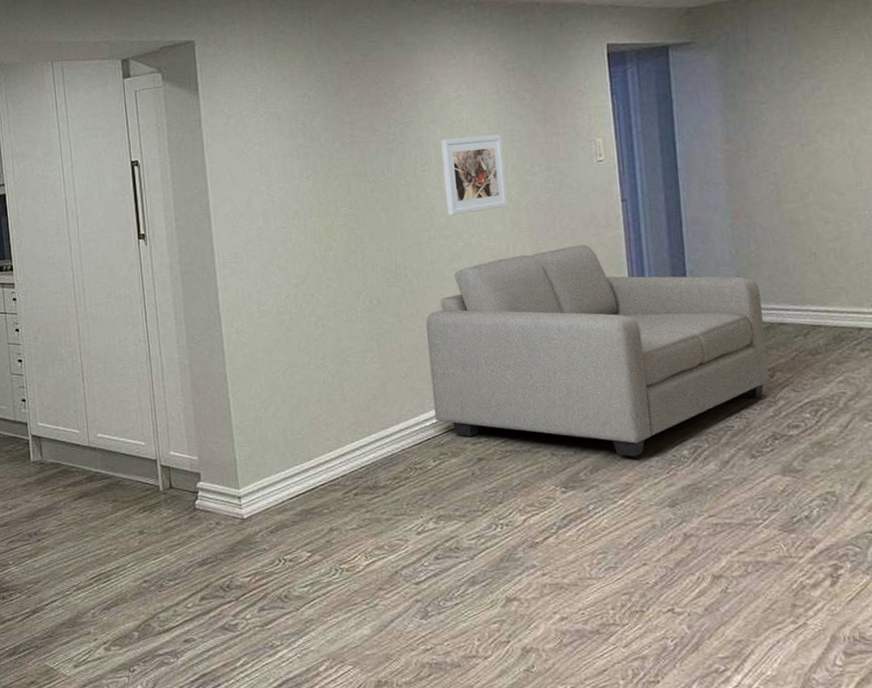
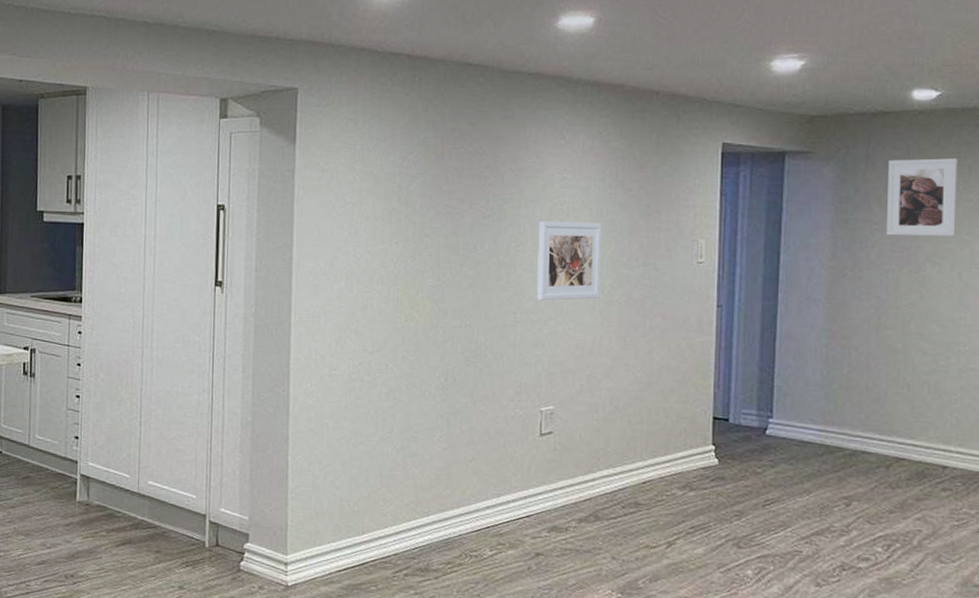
sofa: present [426,245,769,457] -> none [497,346,847,571]
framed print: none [768,31,842,114] -> present [887,157,959,237]

